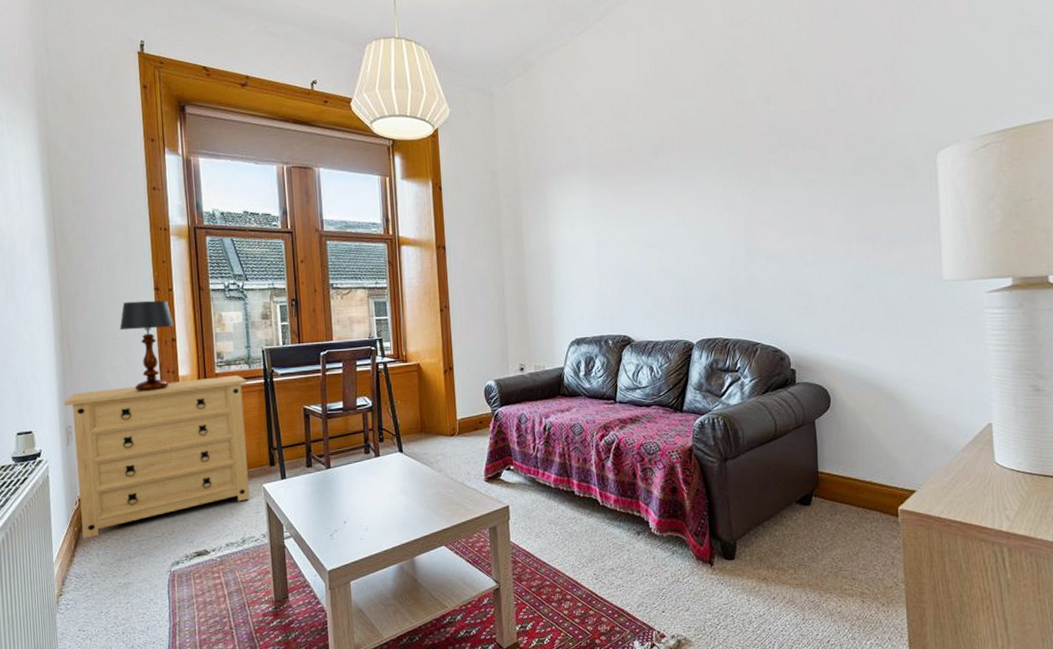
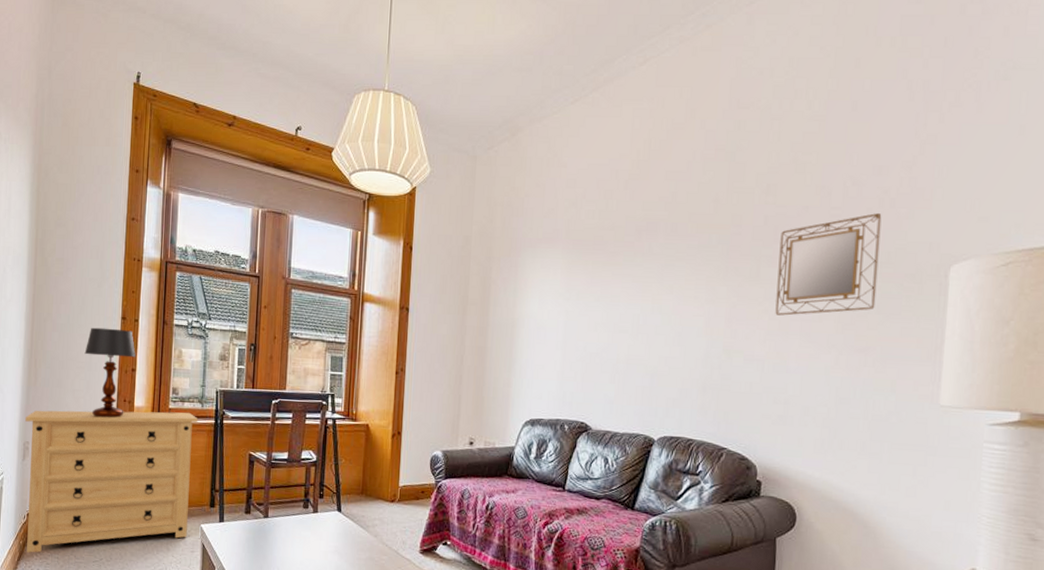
home mirror: none [785,111,876,214] -> present [775,213,882,316]

